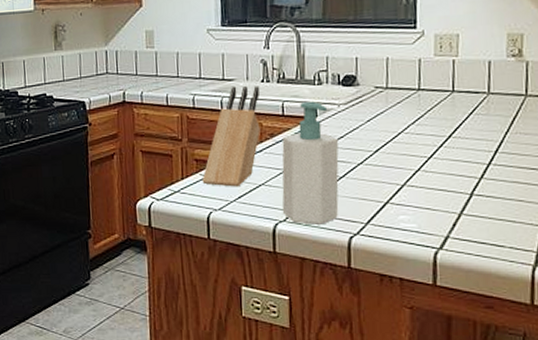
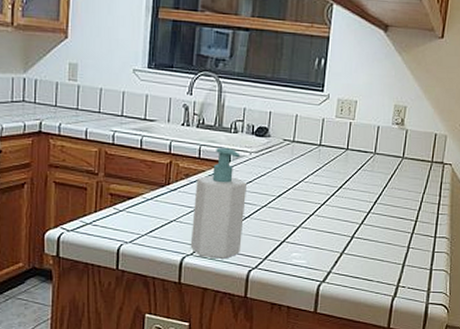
knife block: present [202,86,260,187] -> none [115,126,179,222]

